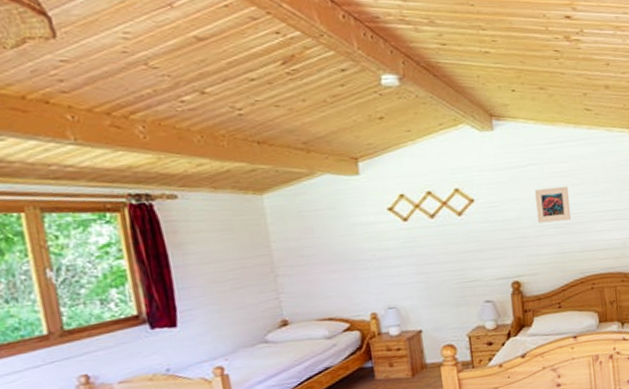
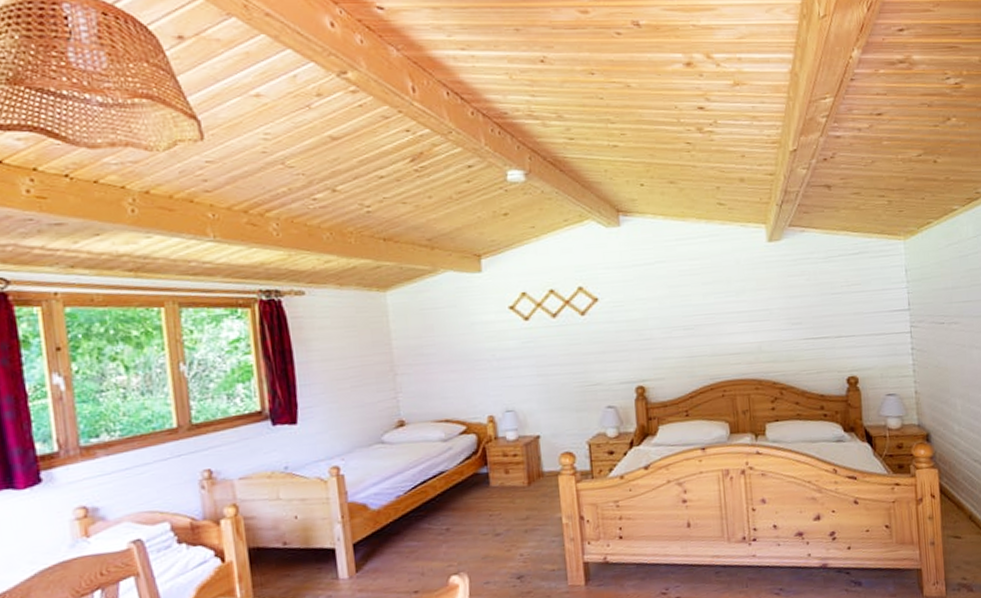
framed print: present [535,186,572,223] -> none [663,285,702,324]

